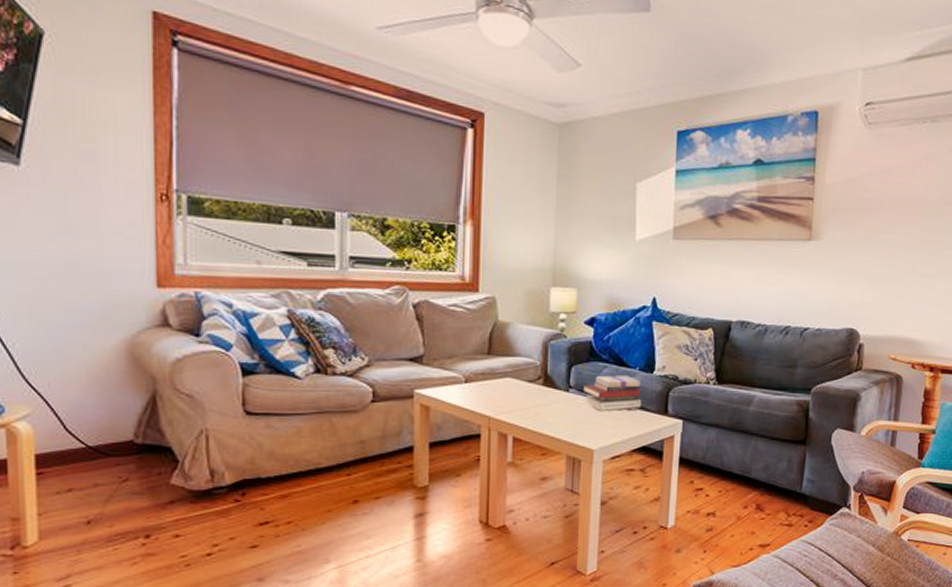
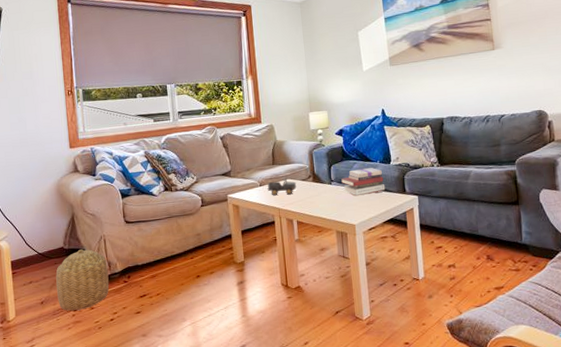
basket: none [116,446,209,537] -> present [56,249,110,311]
toy car: none [475,375,519,399] -> present [267,178,297,196]

